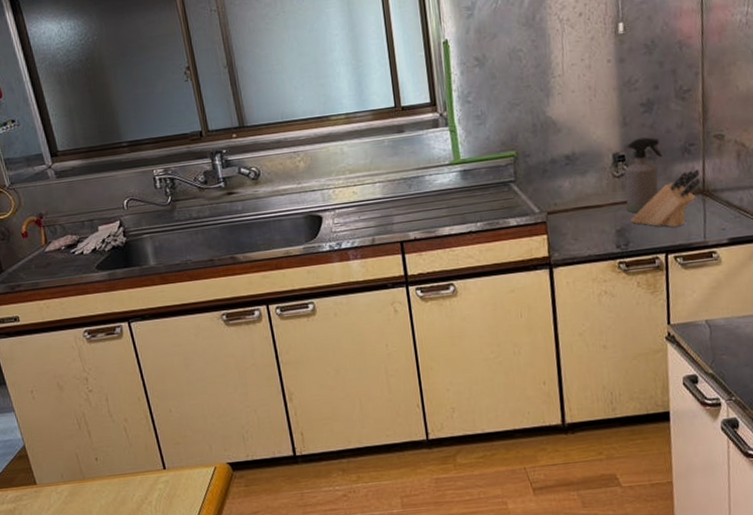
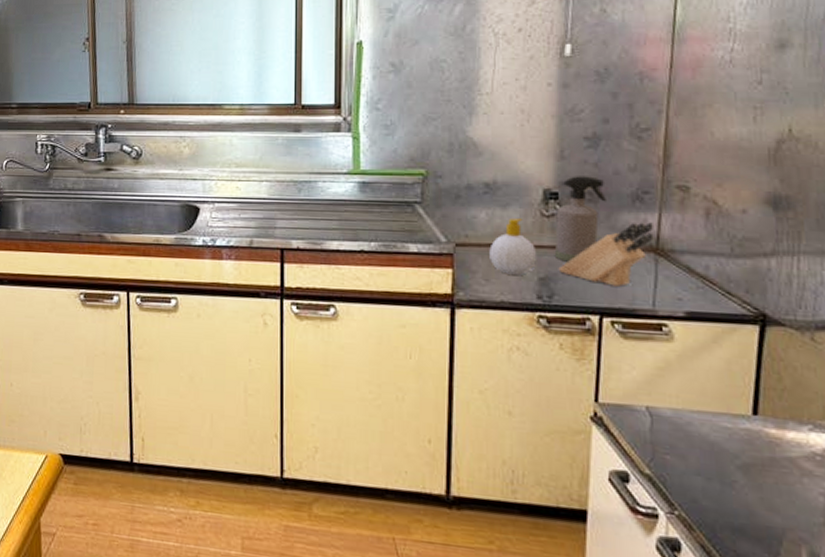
soap bottle: none [575,181,613,232] -> present [489,217,537,275]

